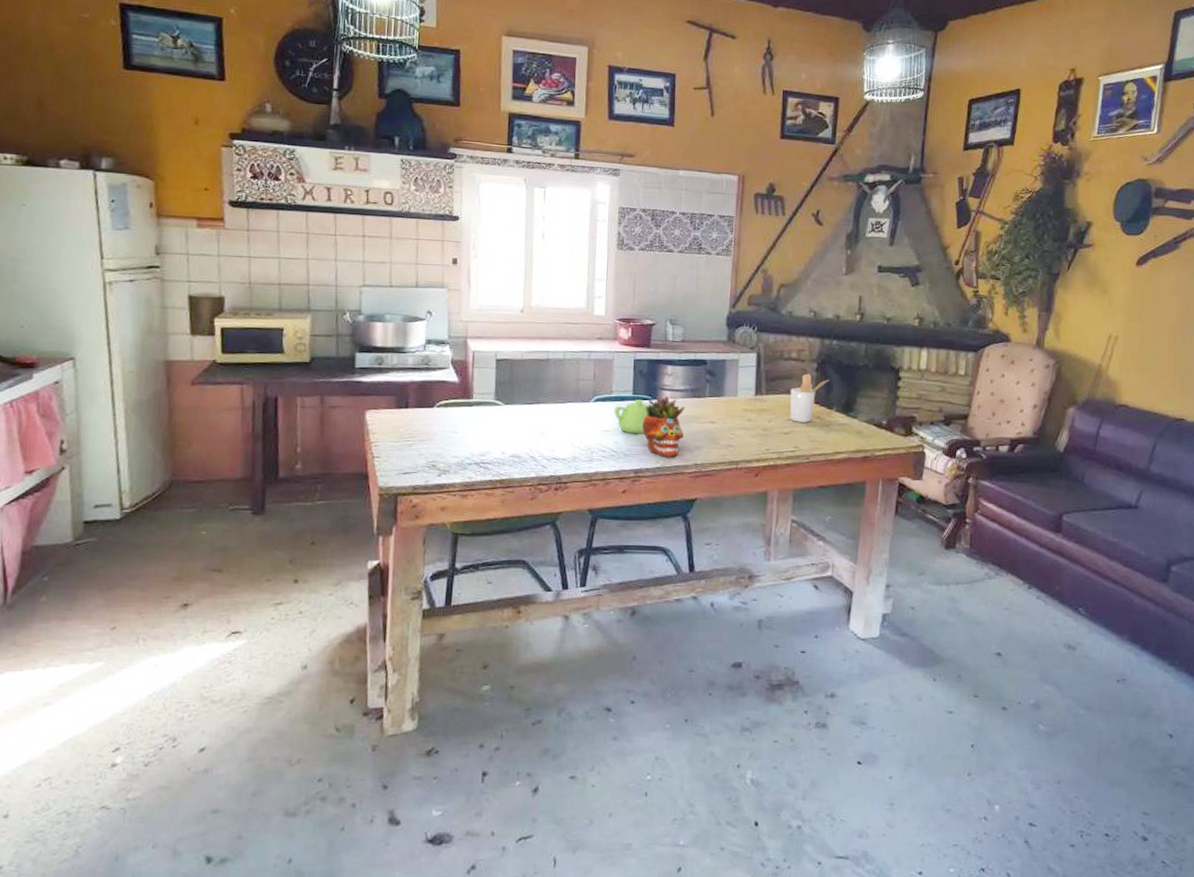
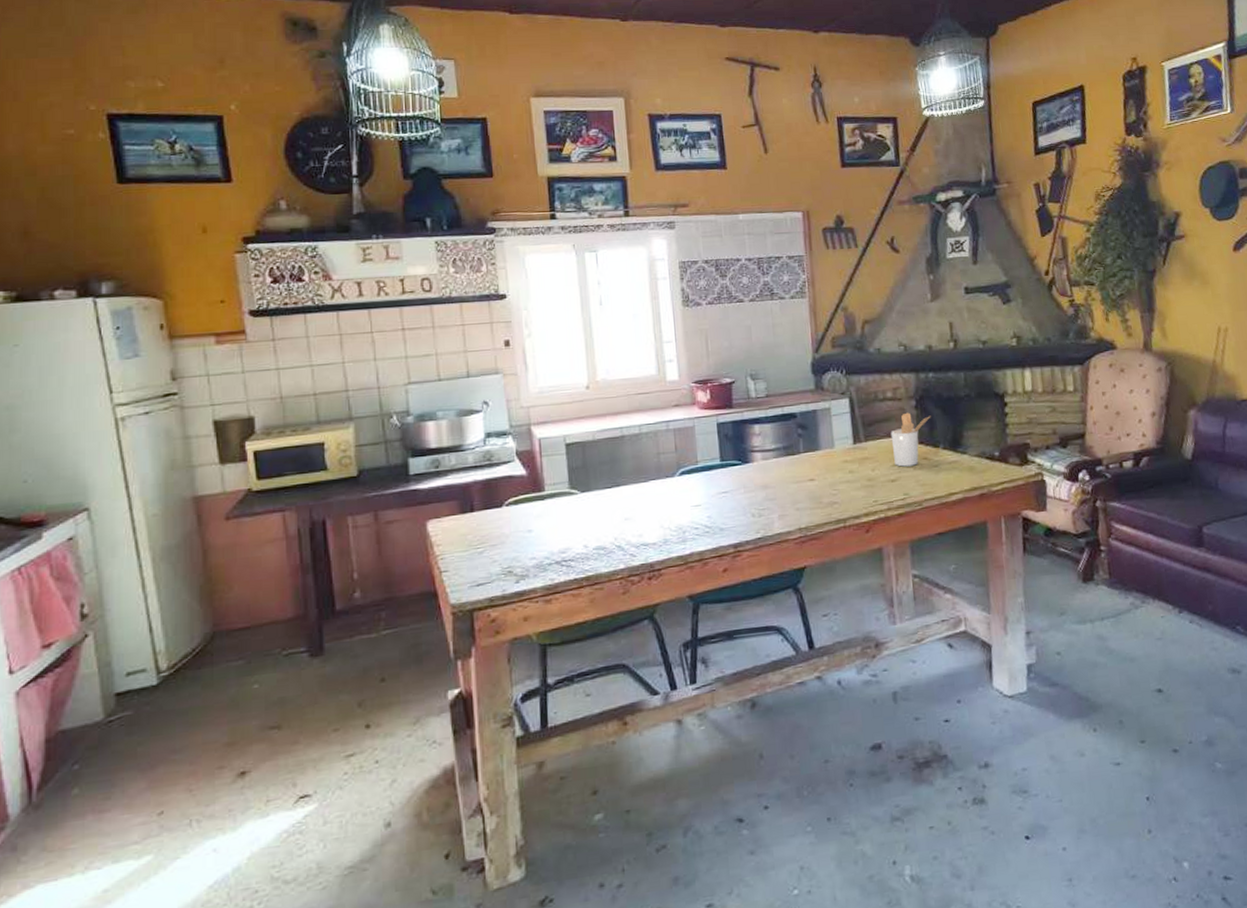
teapot: present [614,400,650,434] -> none [702,466,741,505]
succulent planter: present [642,395,685,458] -> none [735,457,782,526]

